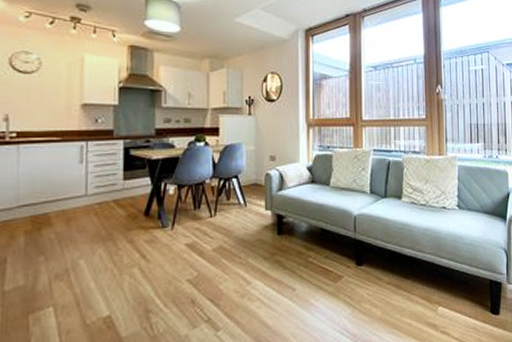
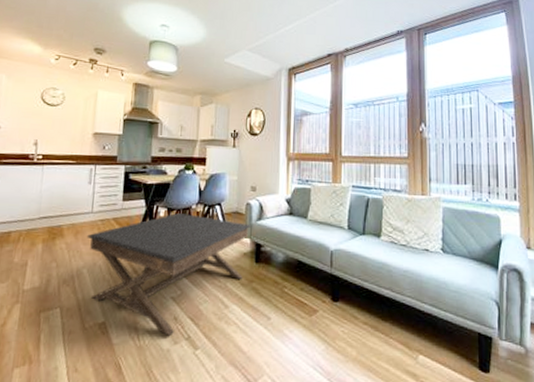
coffee table: none [82,188,271,321] -> present [87,212,251,335]

